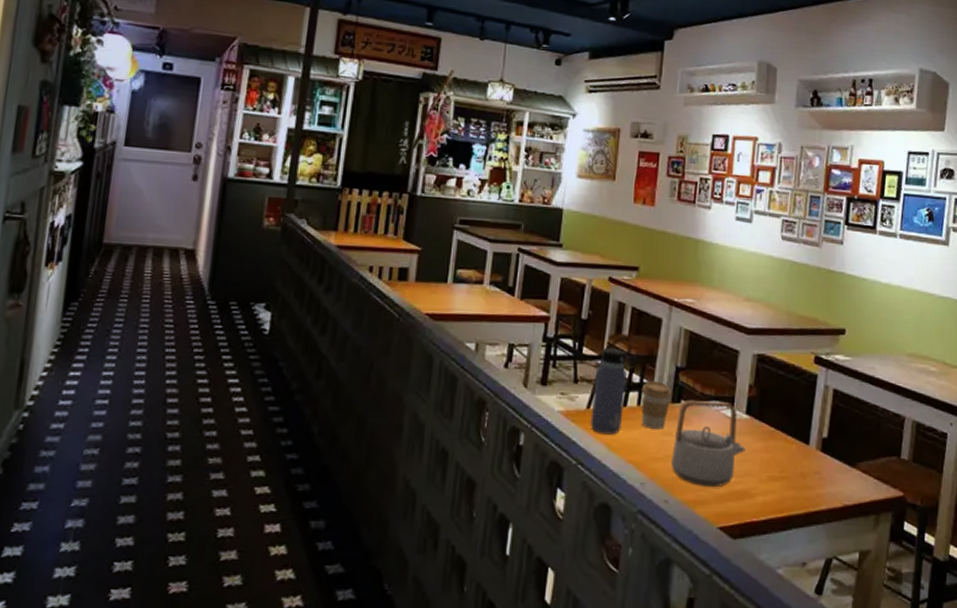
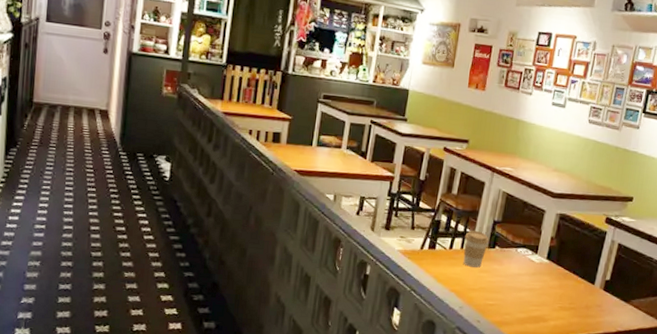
water bottle: present [590,337,632,435] -> none [422,196,460,270]
teapot: present [670,399,746,488] -> none [484,246,544,313]

